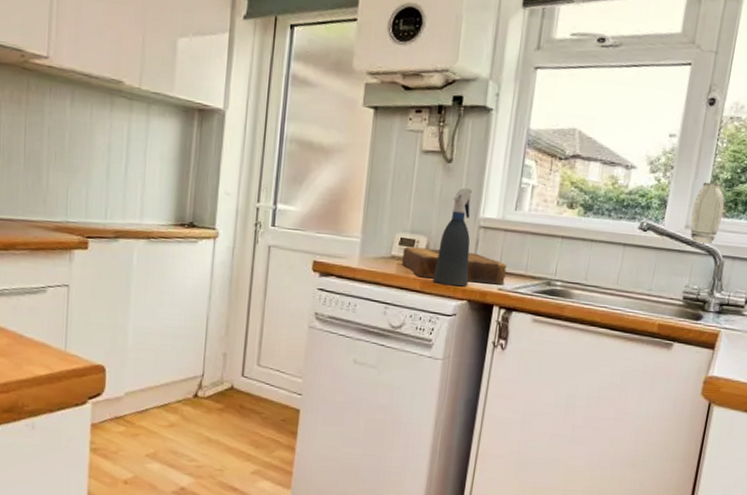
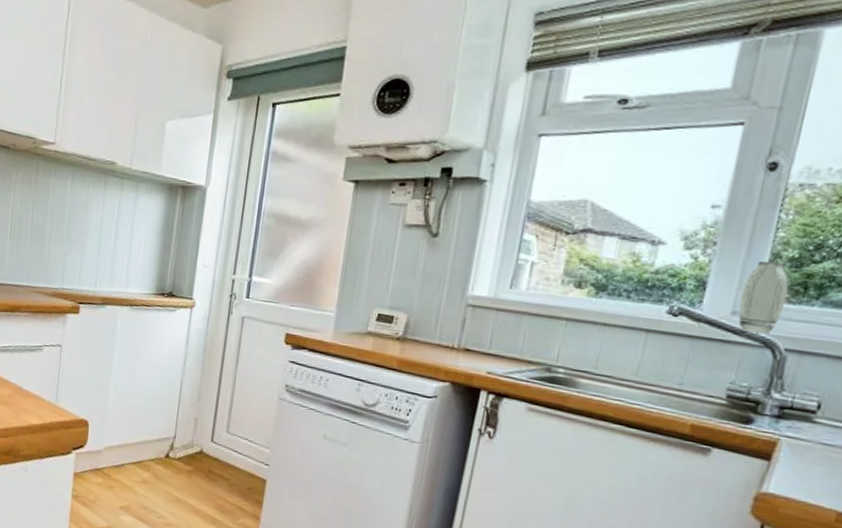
cutting board: present [402,246,507,285] -> none [378,323,498,369]
spray bottle: present [432,187,472,287] -> none [411,263,459,368]

